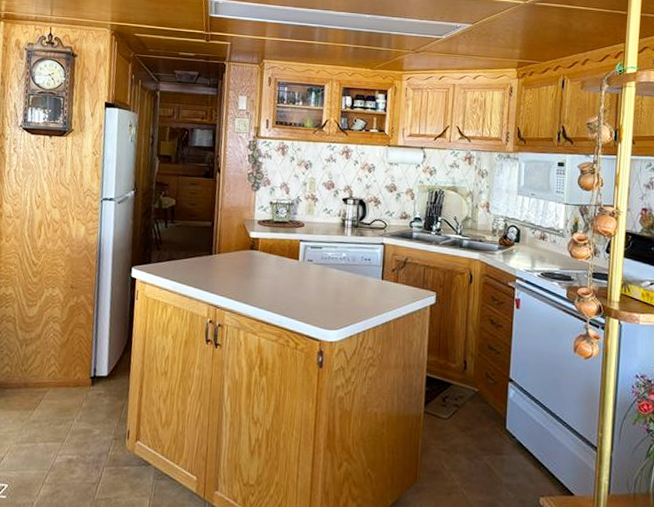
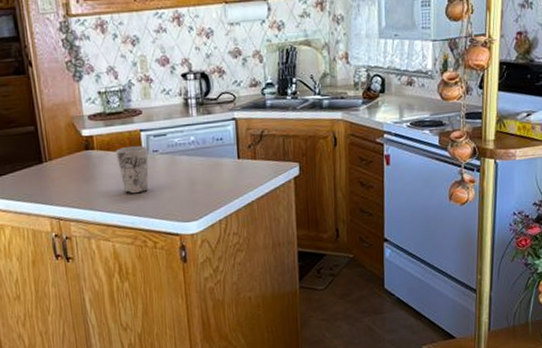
cup: none [276,253,305,296] -> present [116,146,149,194]

